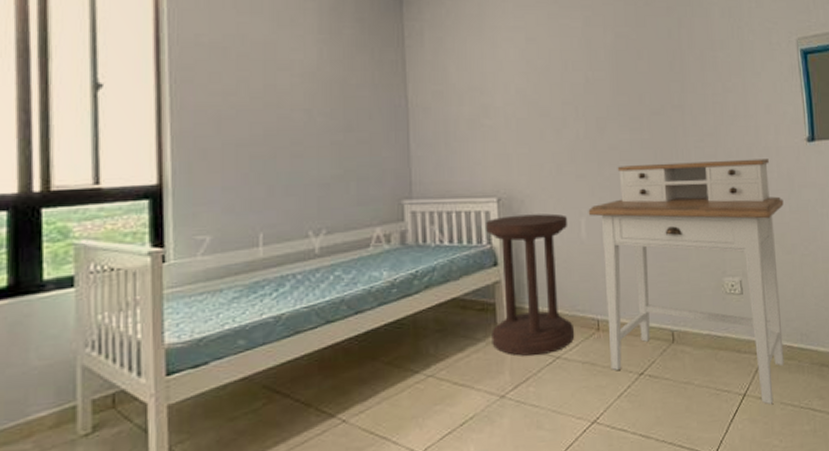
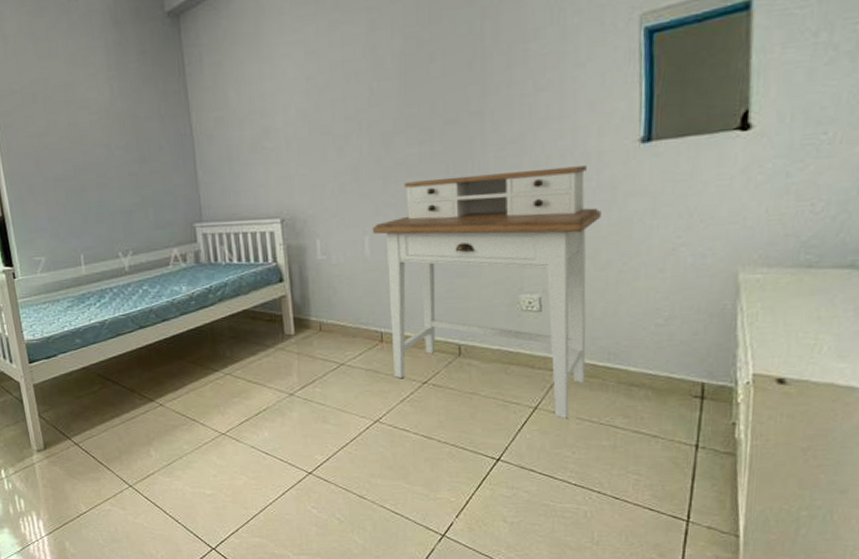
side table: present [486,213,575,357] -> none [271,232,359,362]

